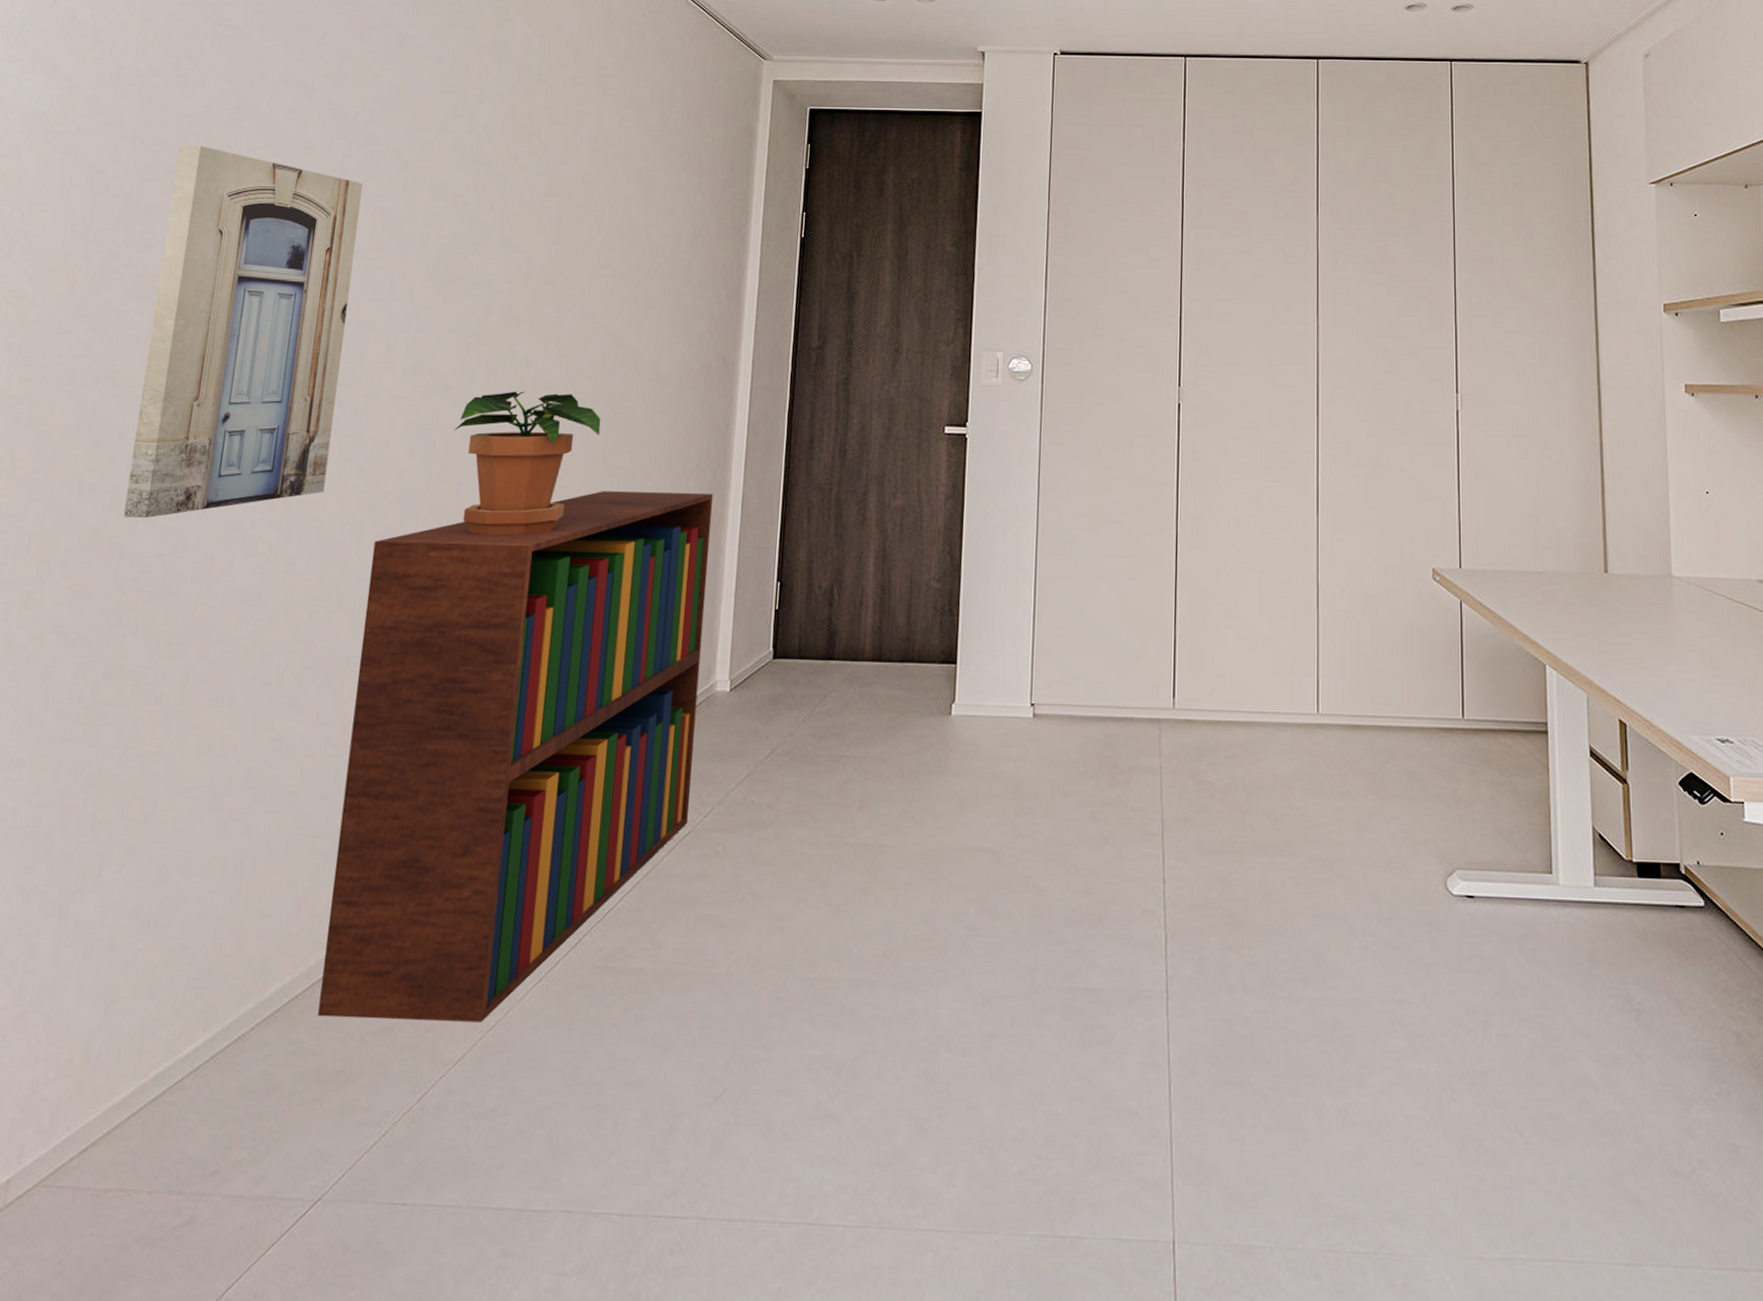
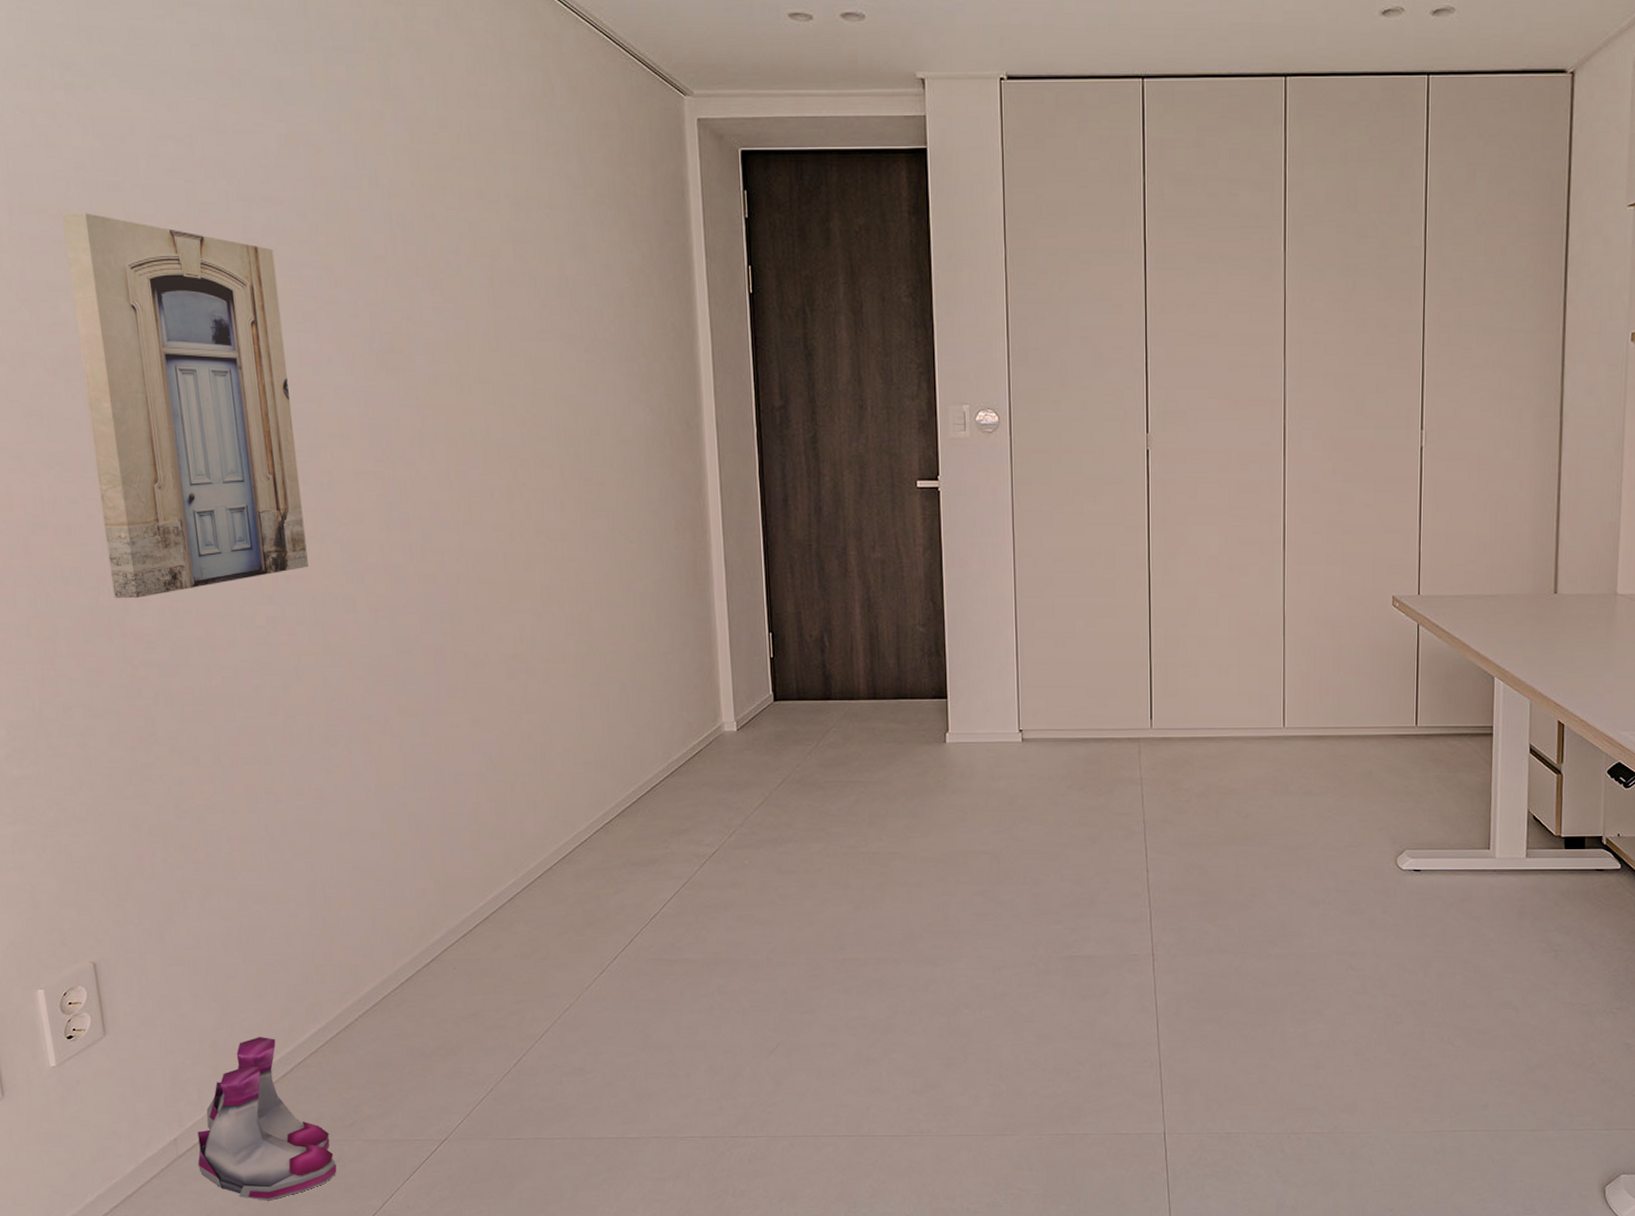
boots: none [24,1046,186,1276] -> present [197,1037,337,1201]
bookshelf: present [318,491,714,1022] -> none [370,553,714,1008]
potted plant: present [453,391,601,536] -> none [425,461,573,601]

